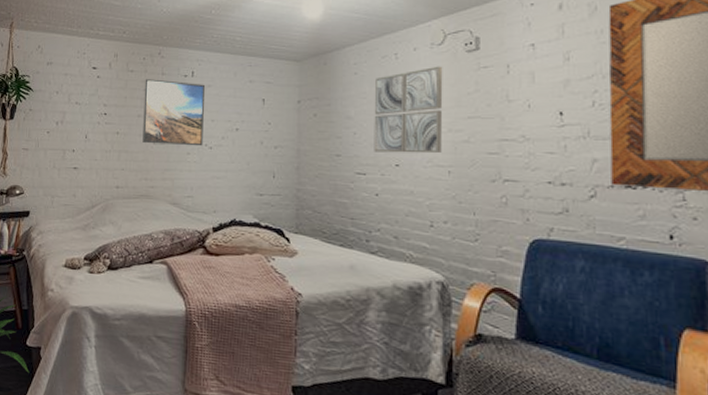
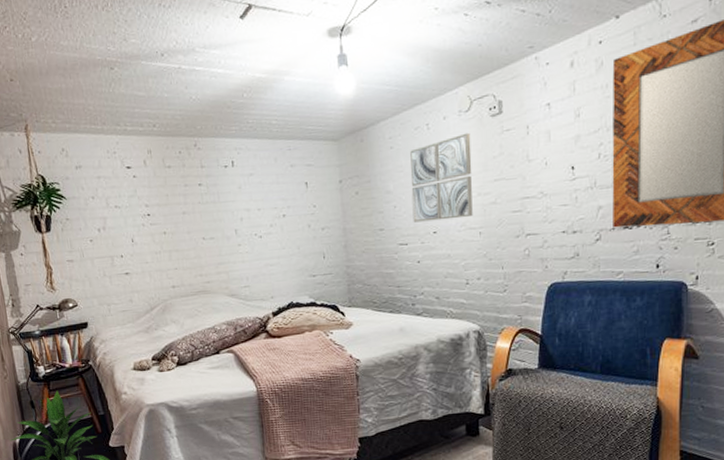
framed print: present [142,79,206,146] -> none [184,173,252,240]

